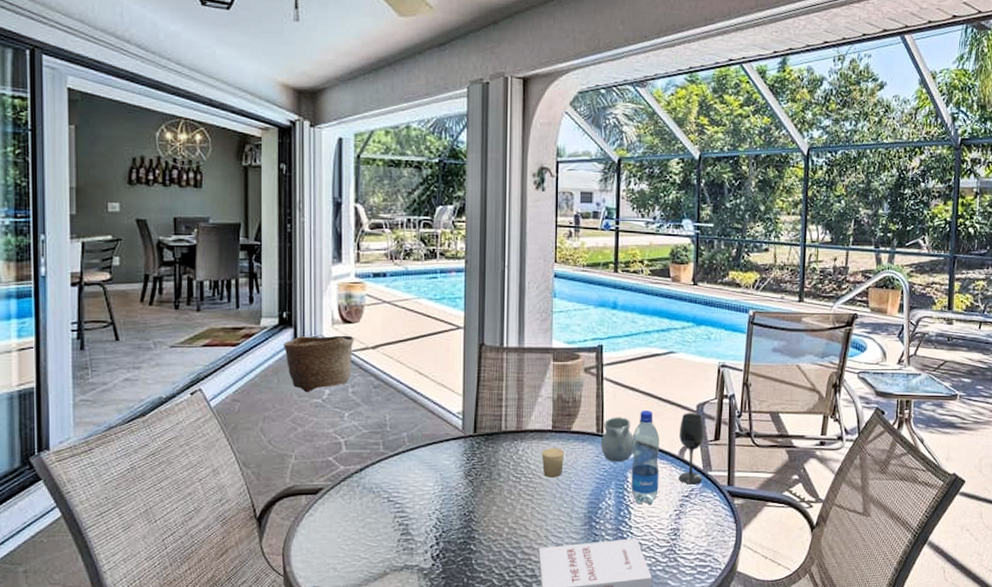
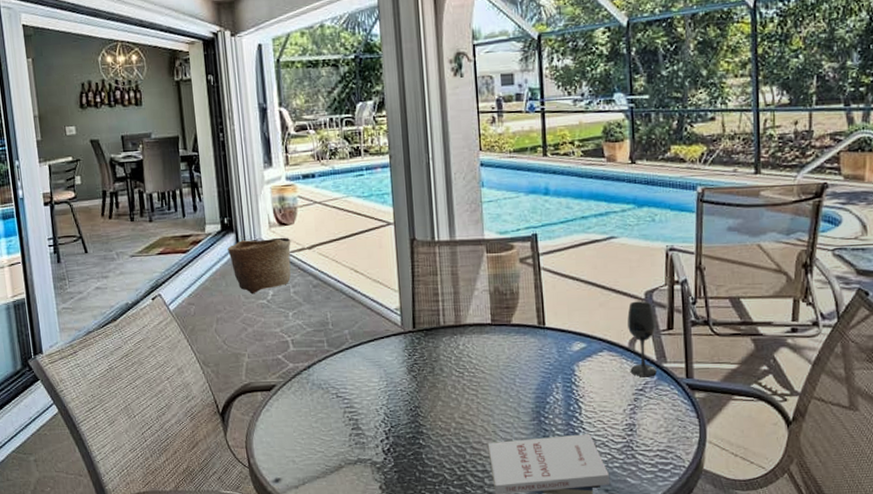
candle: present [541,447,564,478] -> none [482,341,506,372]
cream pitcher: present [600,417,634,463] -> none [542,308,580,356]
bottle: present [631,411,660,506] -> none [576,300,610,400]

